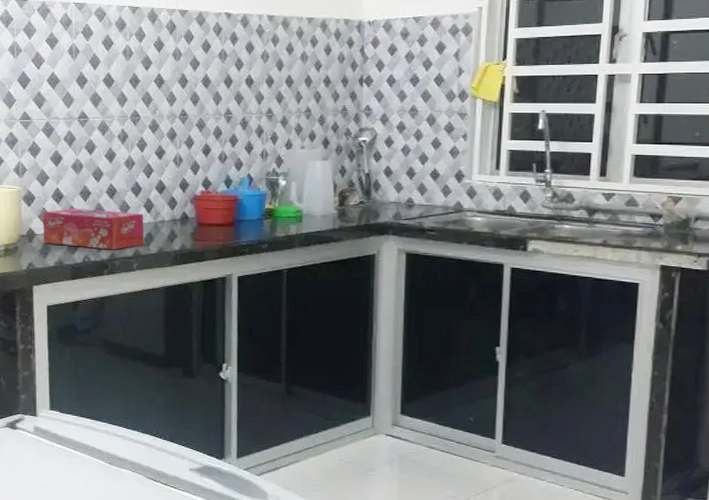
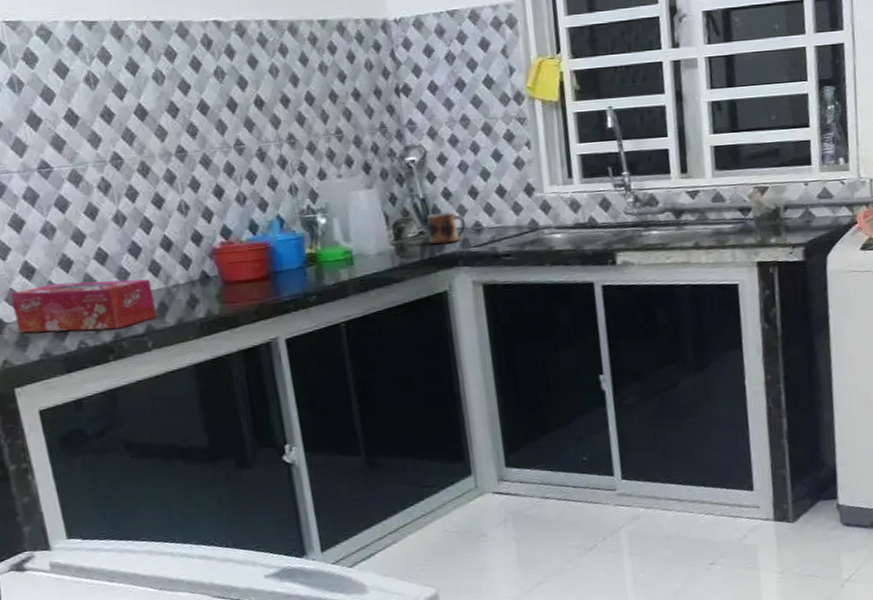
mug: none [367,187,400,214] -> present [426,211,466,245]

